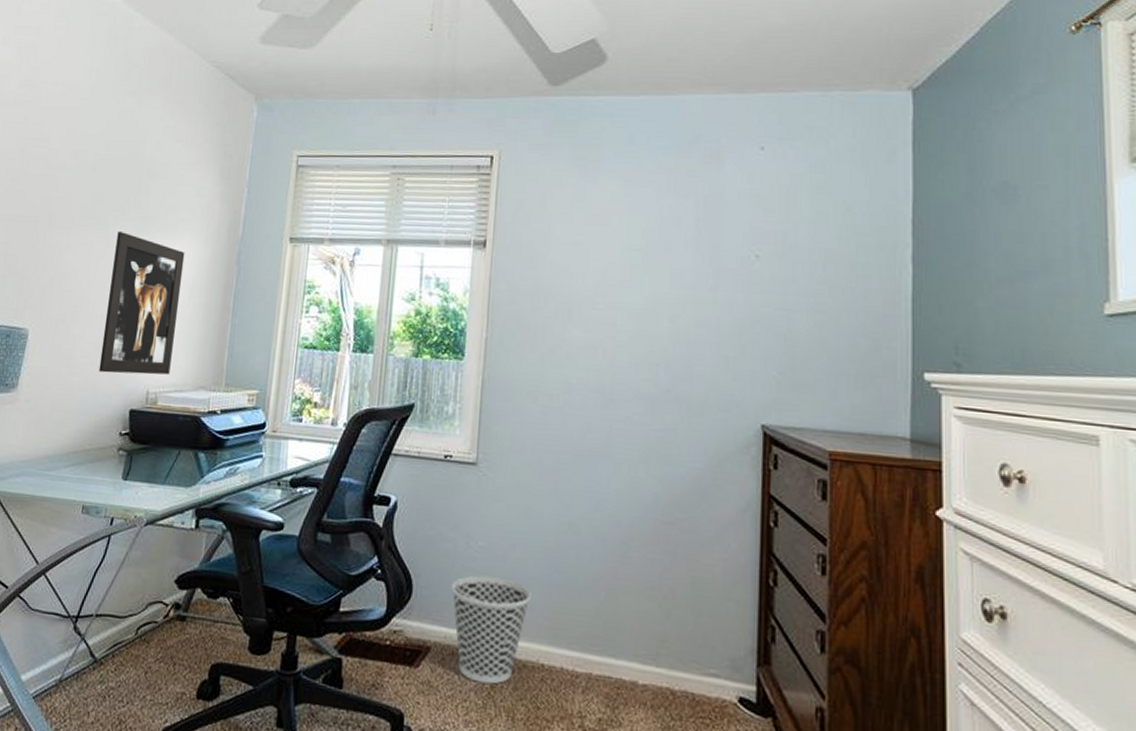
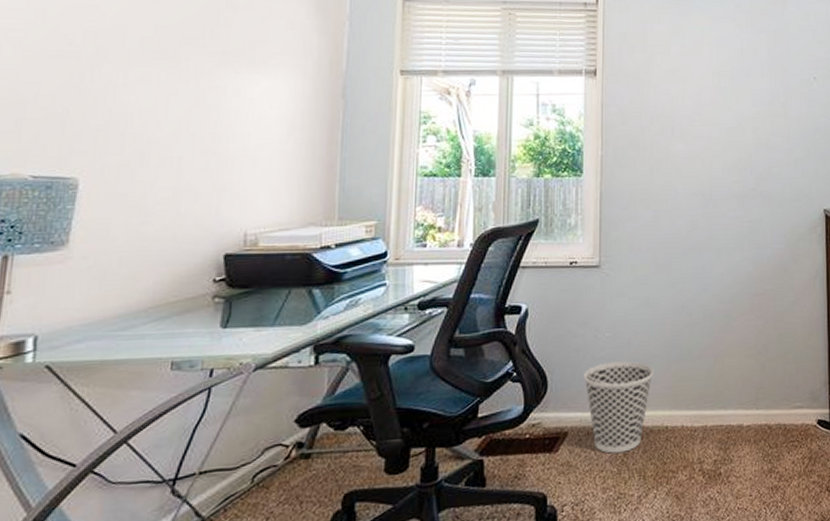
wall art: present [98,232,185,375] -> none [180,67,280,219]

